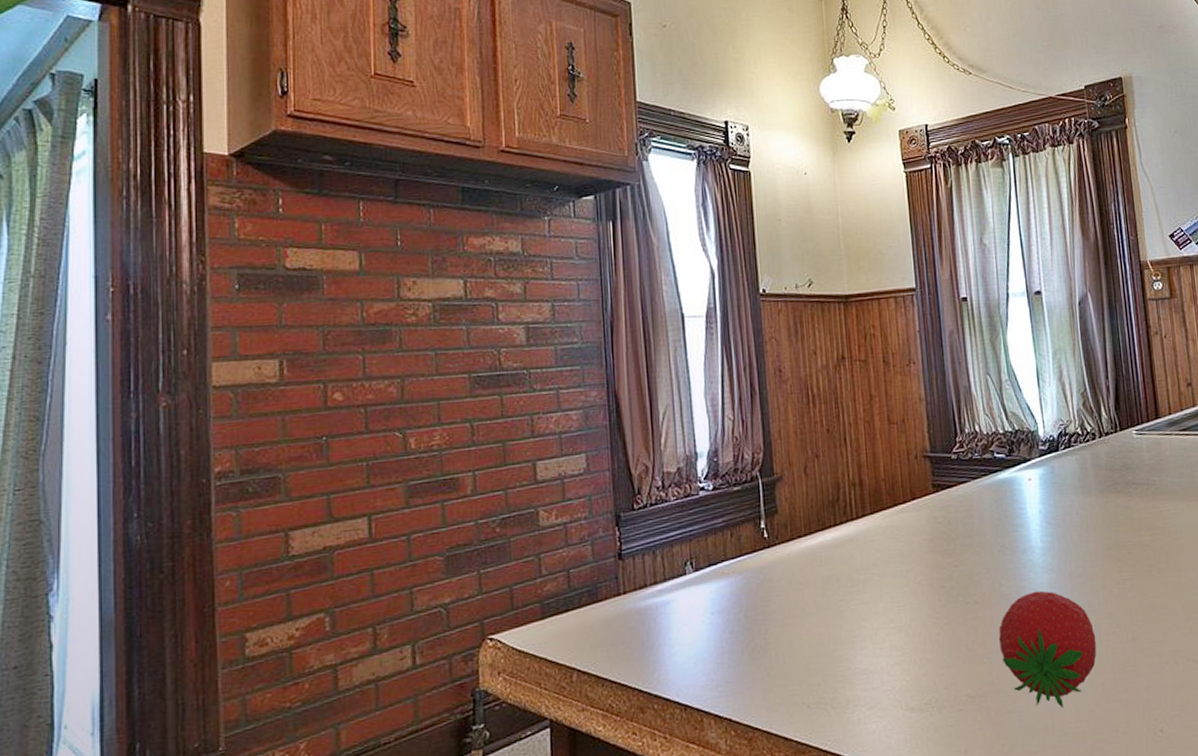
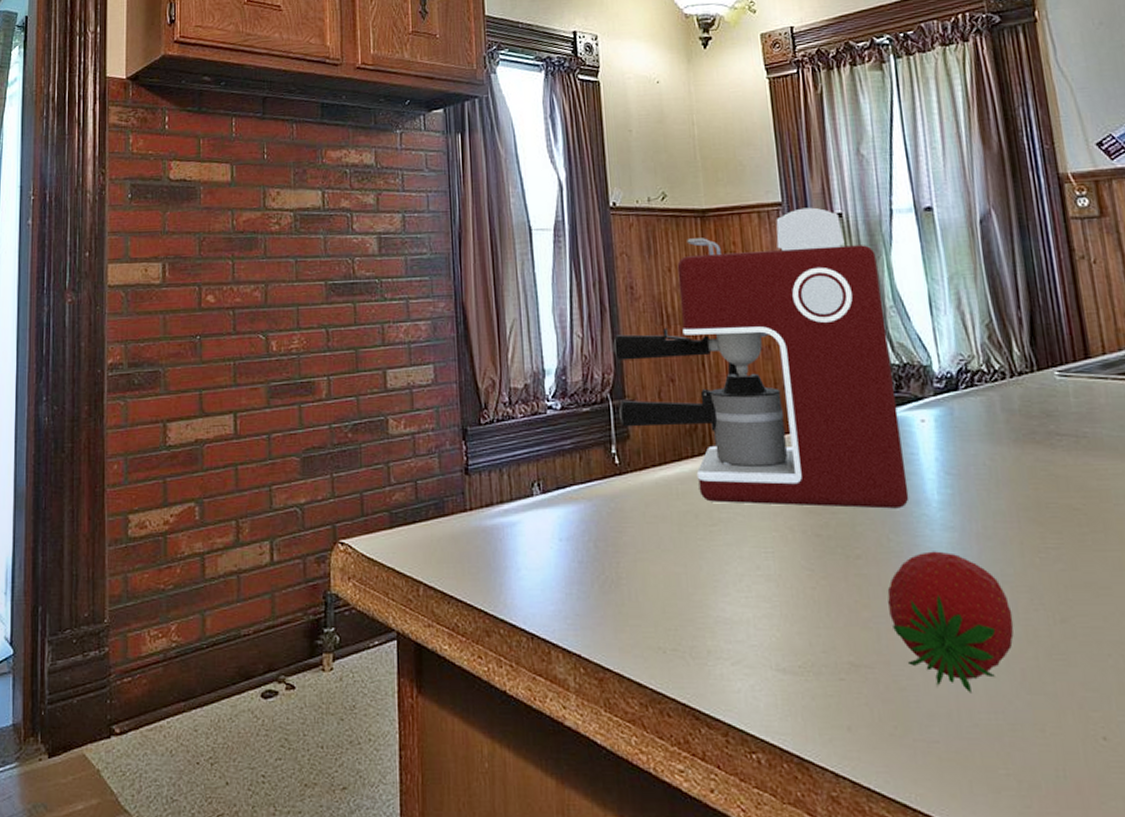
coffee maker: none [762,292,1018,566] -> present [613,207,909,509]

